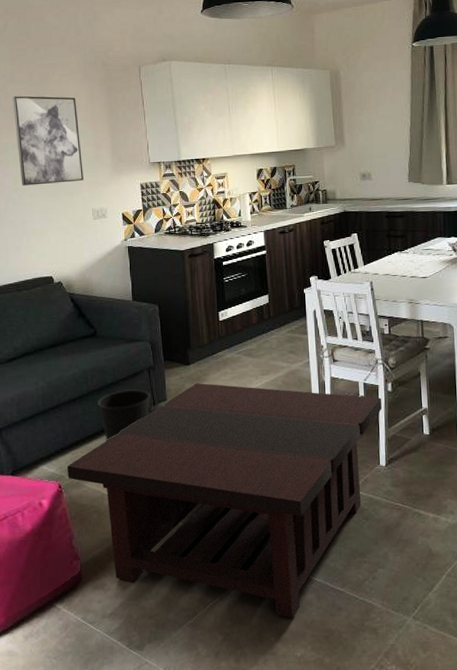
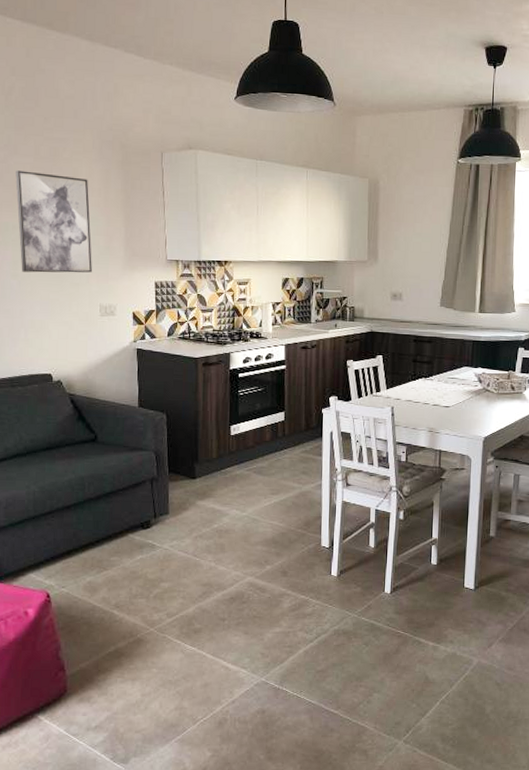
coffee table: present [67,383,383,618] -> none [57,498,393,738]
wastebasket: present [98,389,151,441] -> none [94,500,152,552]

